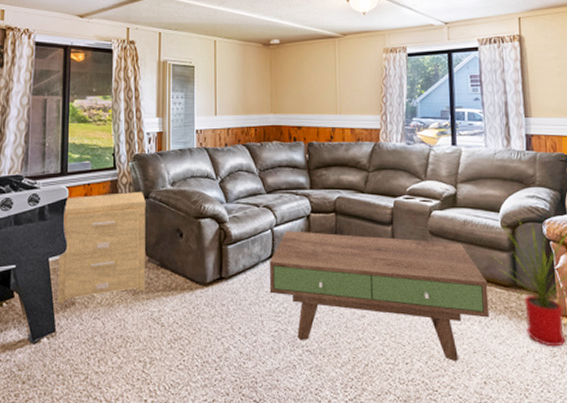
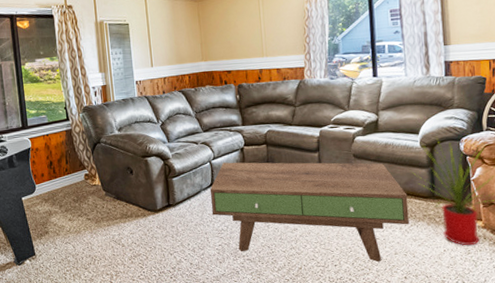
side table: present [57,192,146,304] -> none [30,138,105,233]

